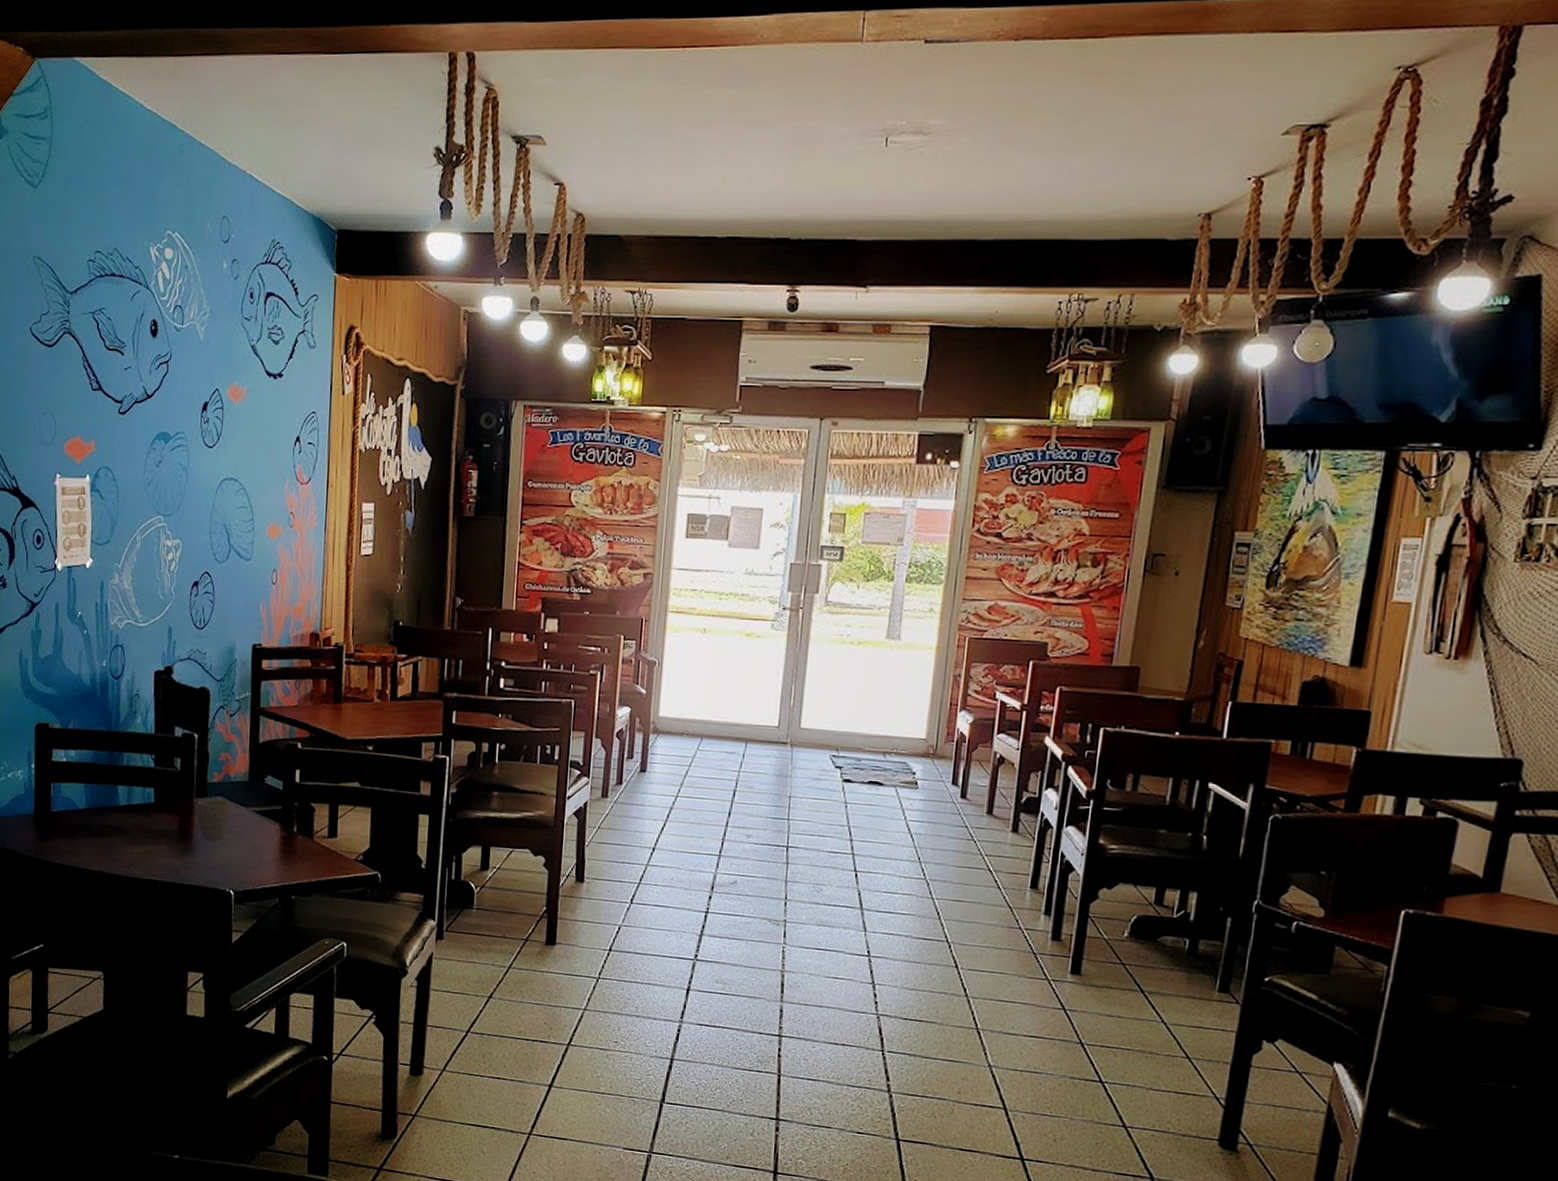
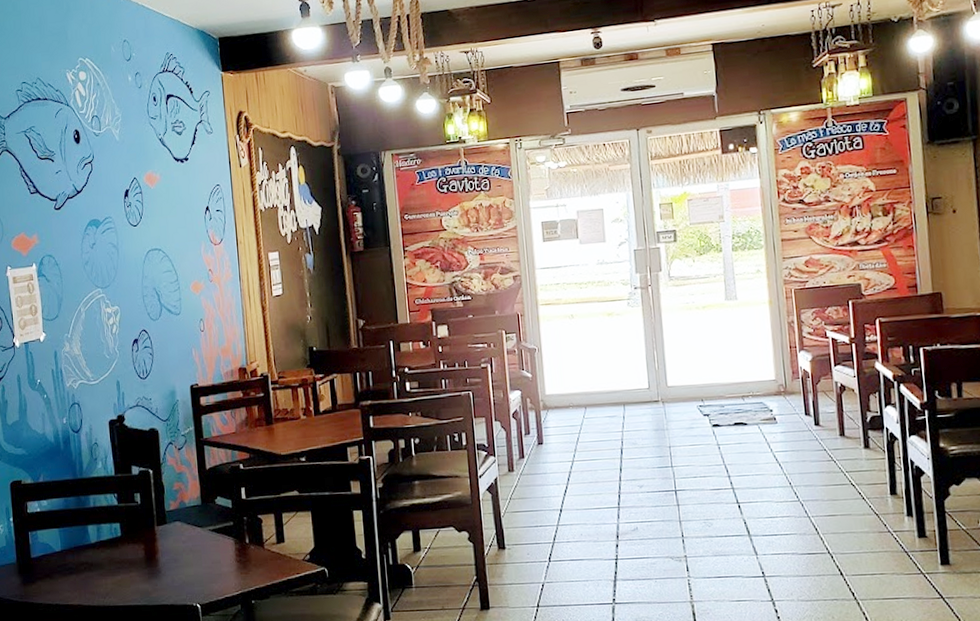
cup: present [196,799,230,841] -> none [159,524,189,562]

